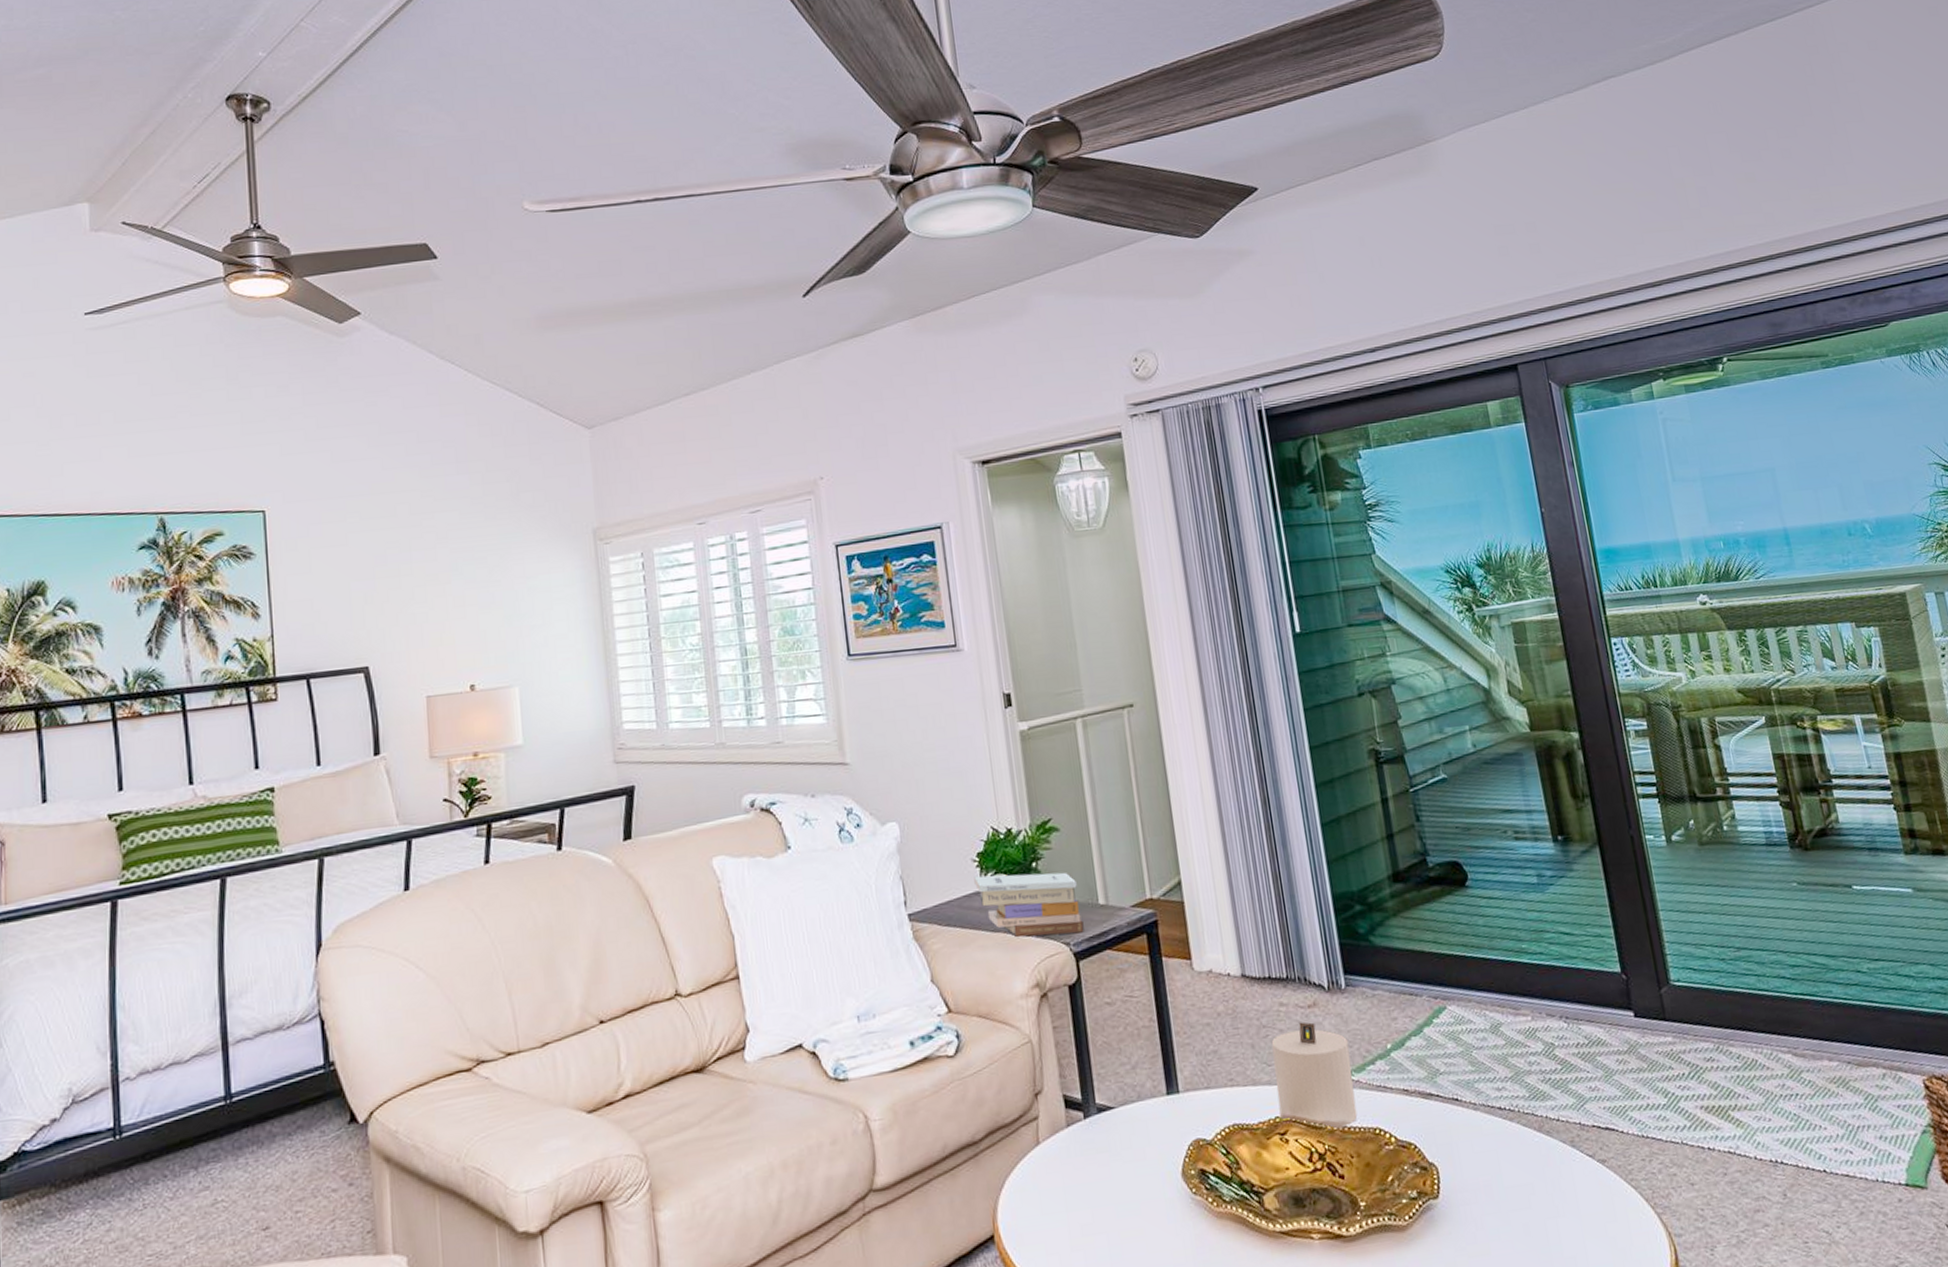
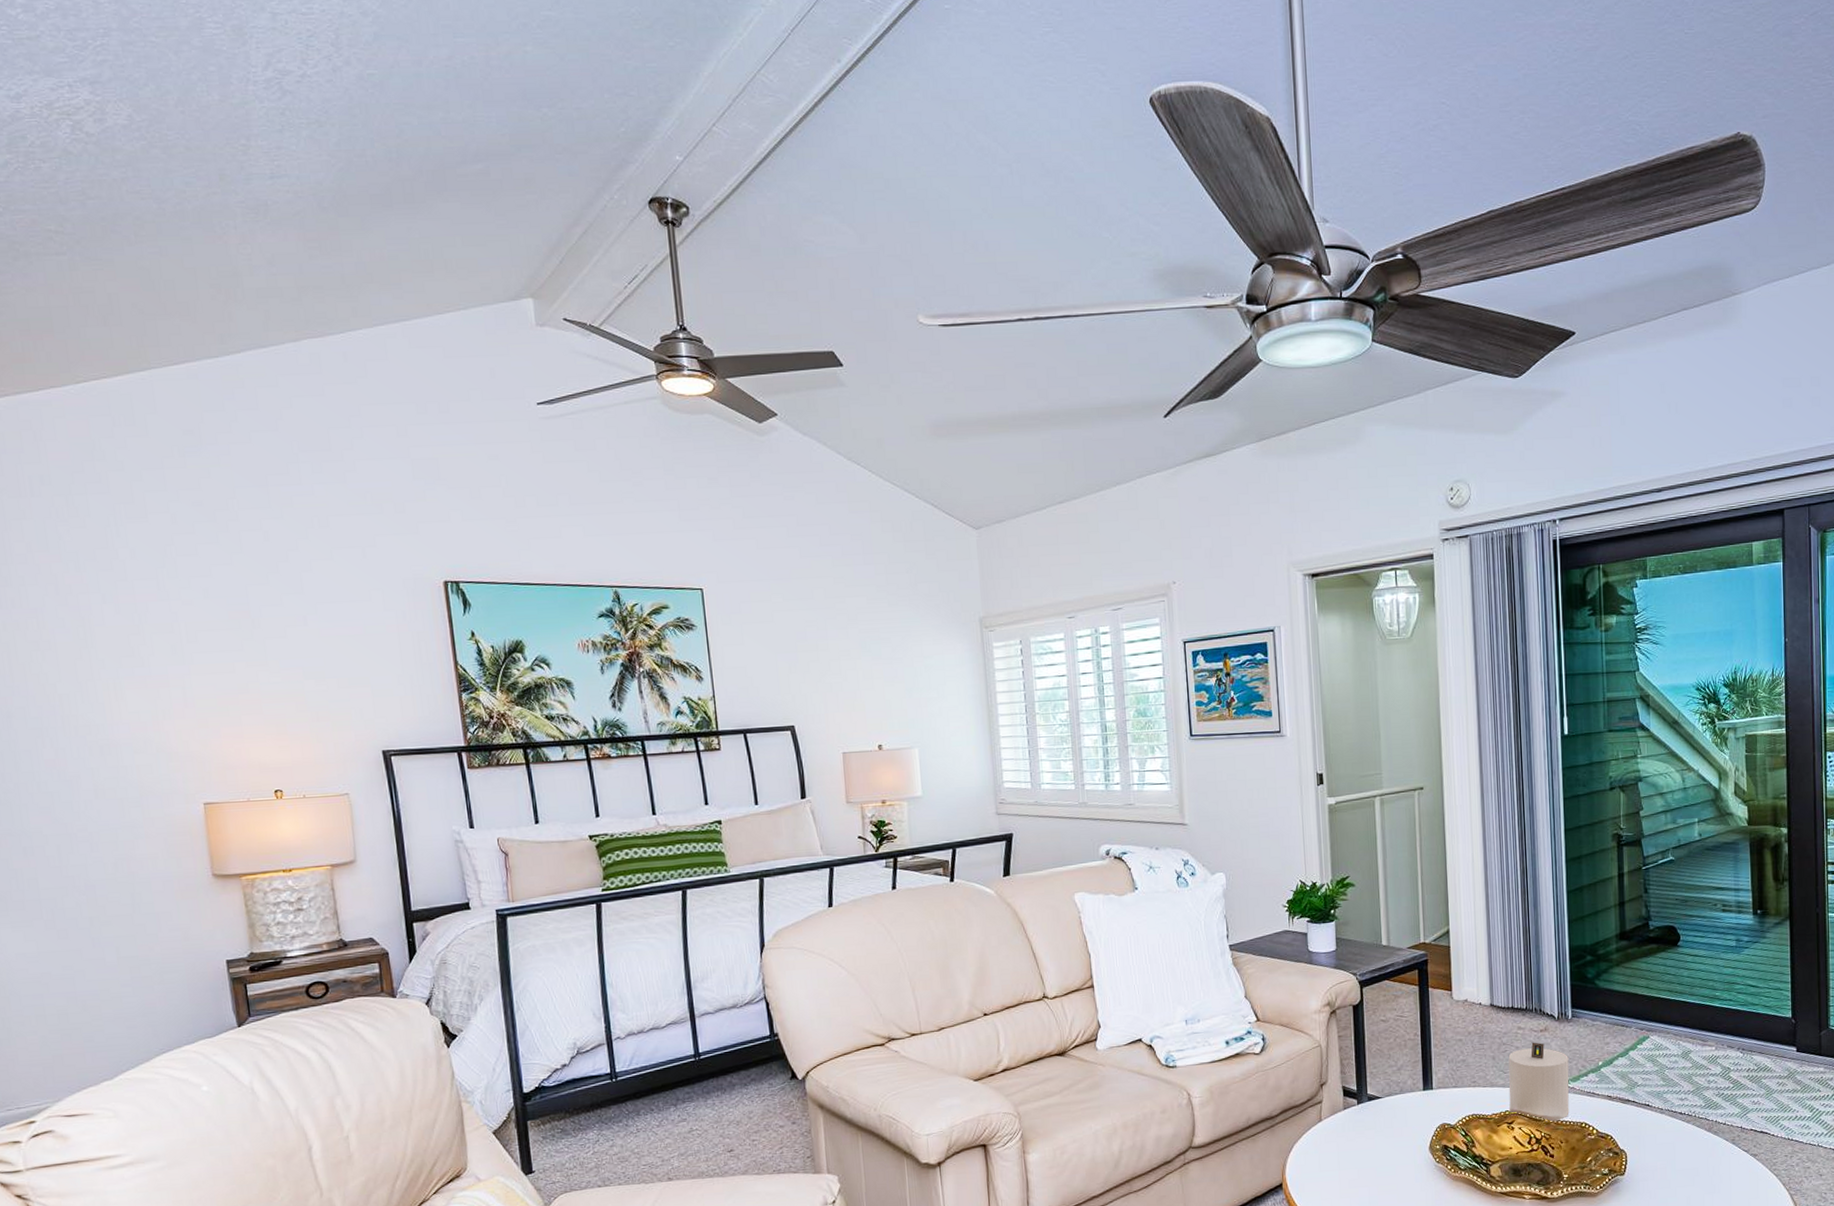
books: present [974,872,1084,938] -> none [1283,918,1369,967]

